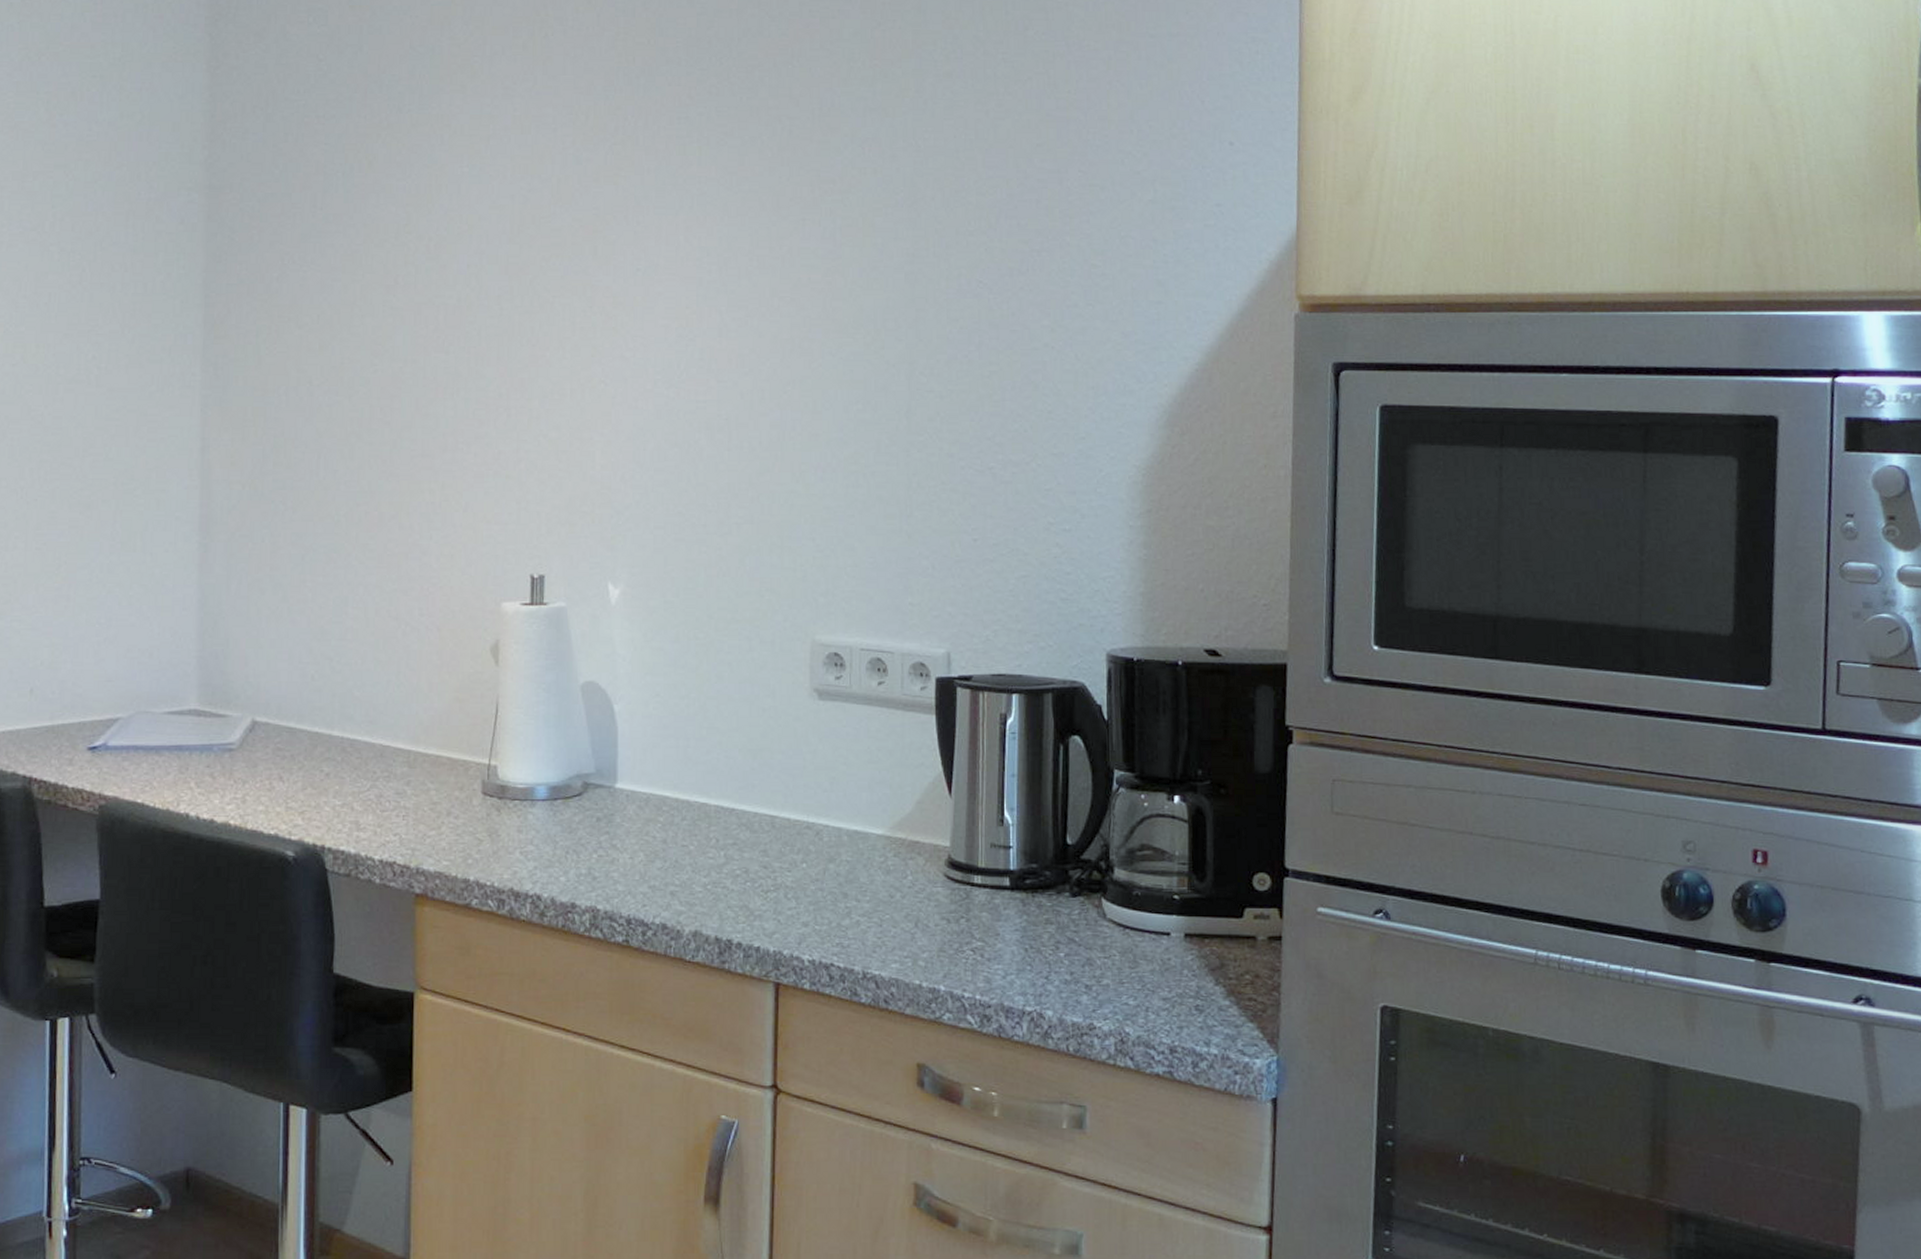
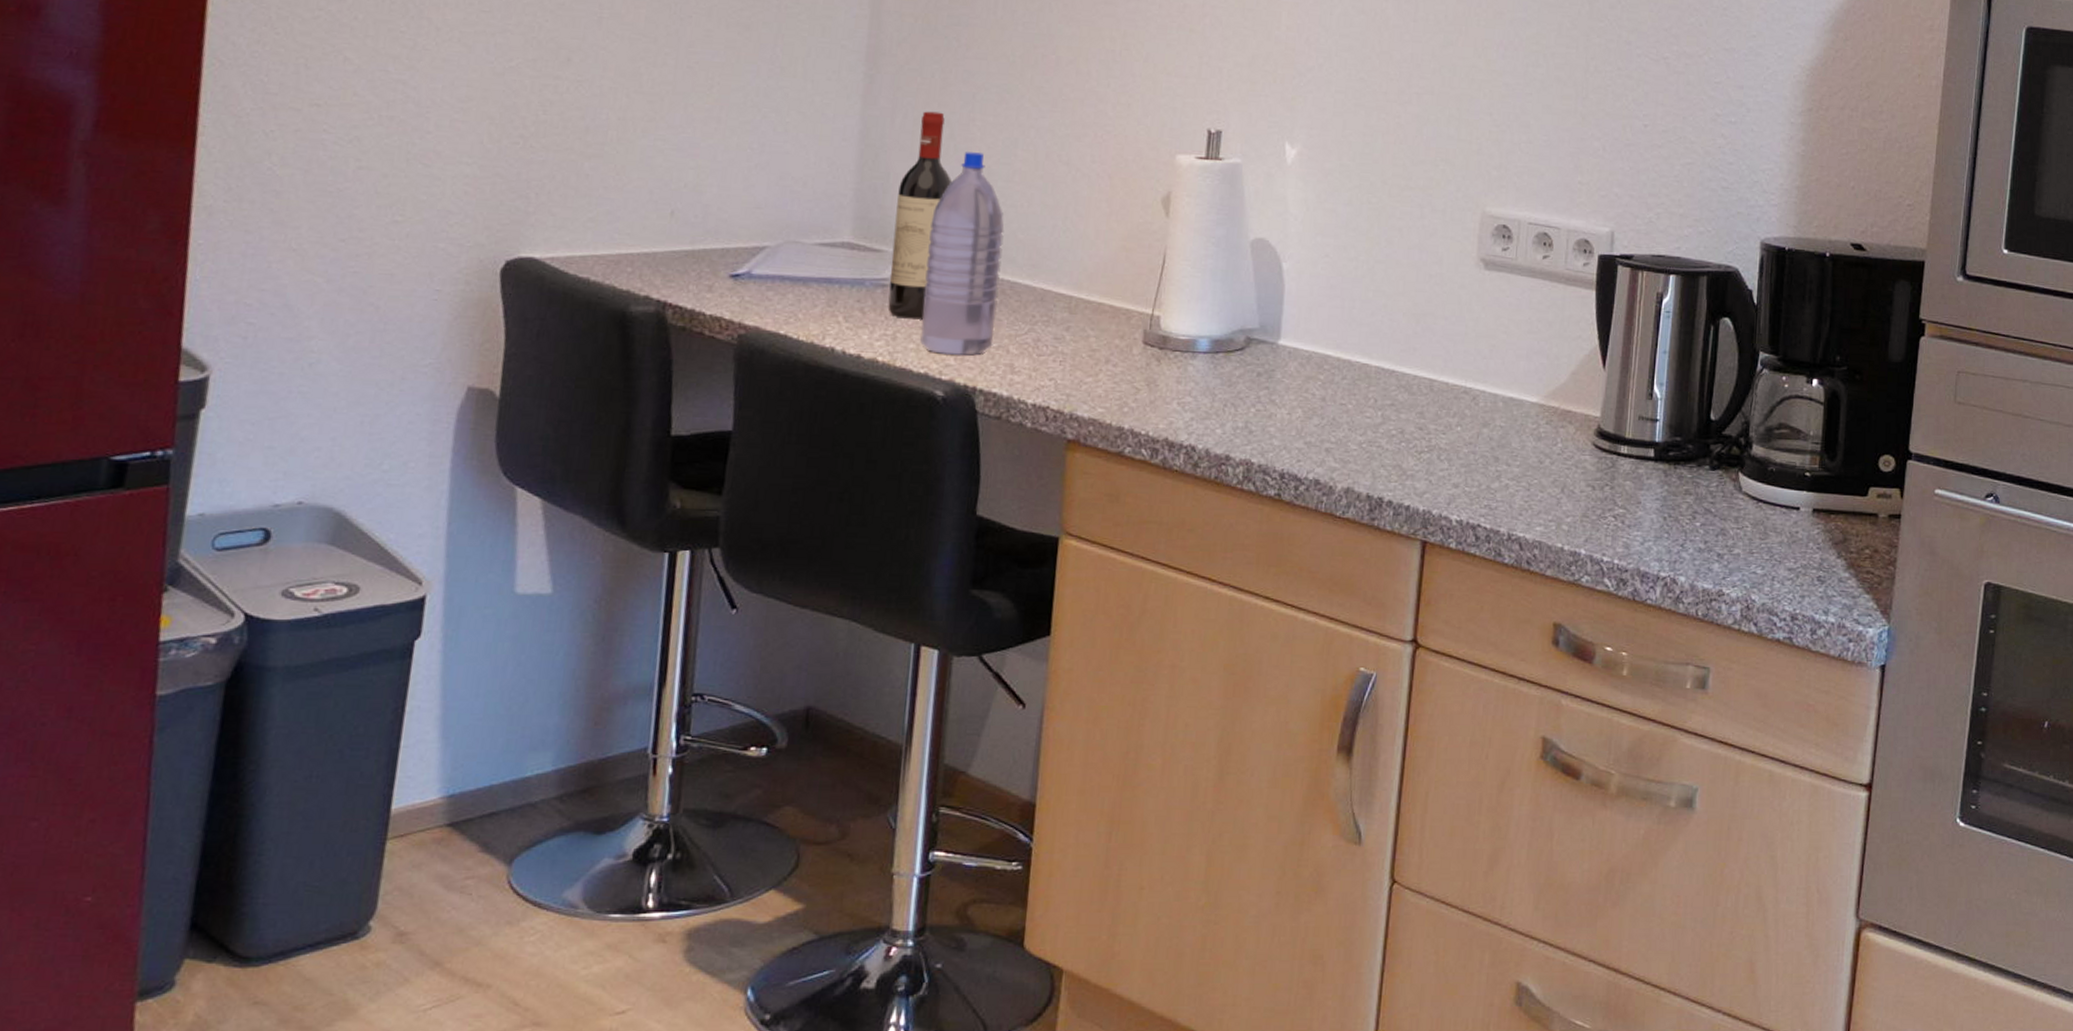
wine bottle: none [235,576,288,781] -> present [887,111,953,320]
water bottle: none [268,613,341,816] -> present [920,152,1005,356]

